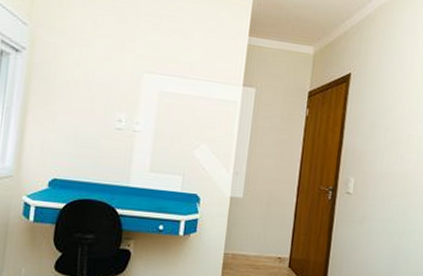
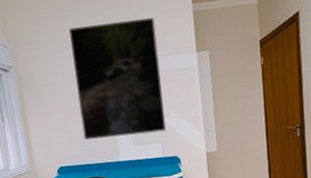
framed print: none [93,25,206,163] -> present [69,18,166,140]

